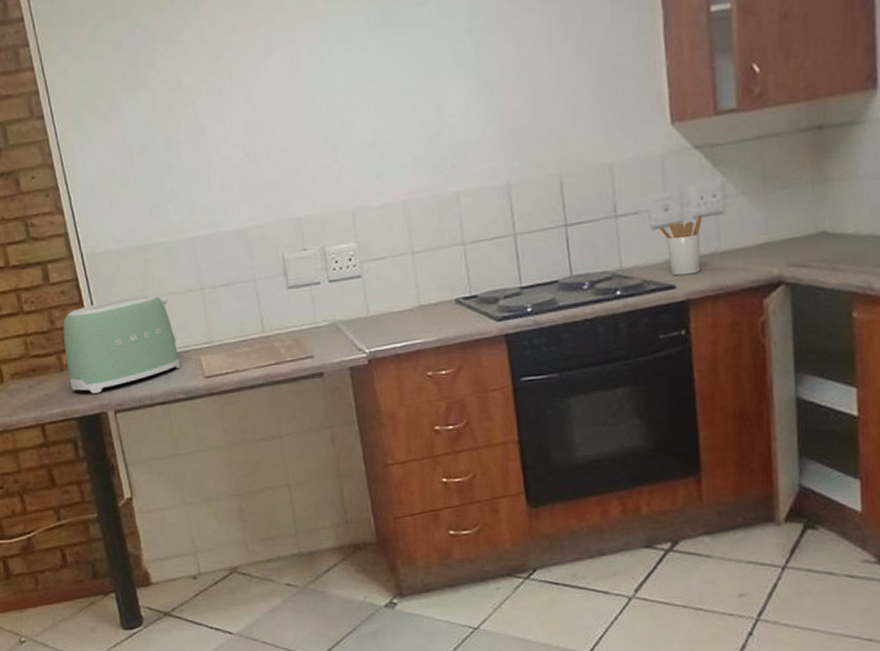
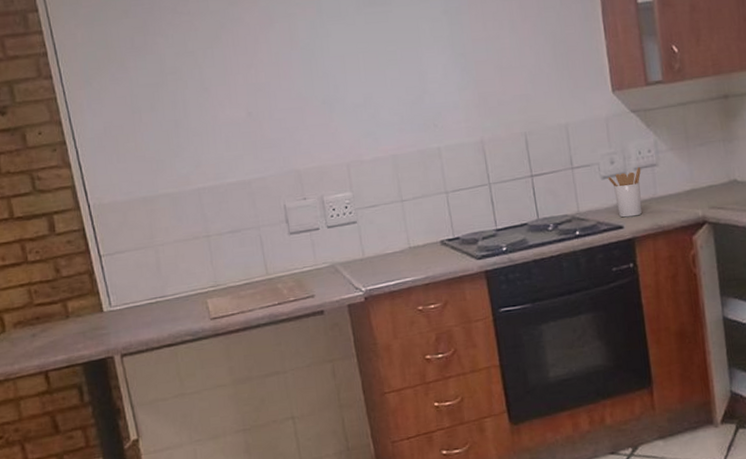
toaster: present [63,295,181,394] -> none [68,243,187,339]

